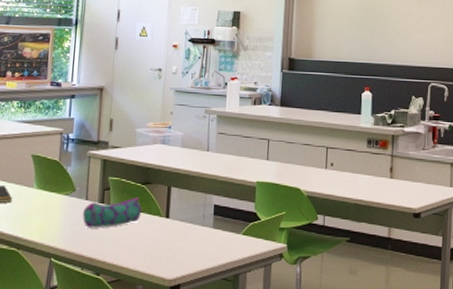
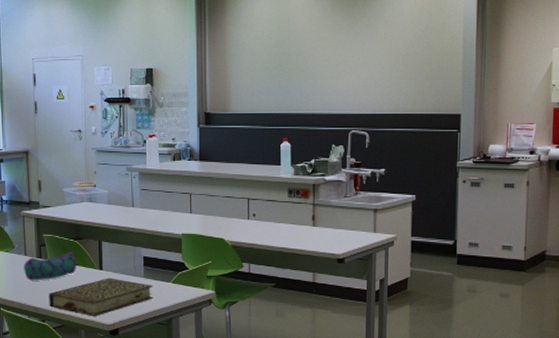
book: none [106,227,222,270] -> present [49,278,154,316]

